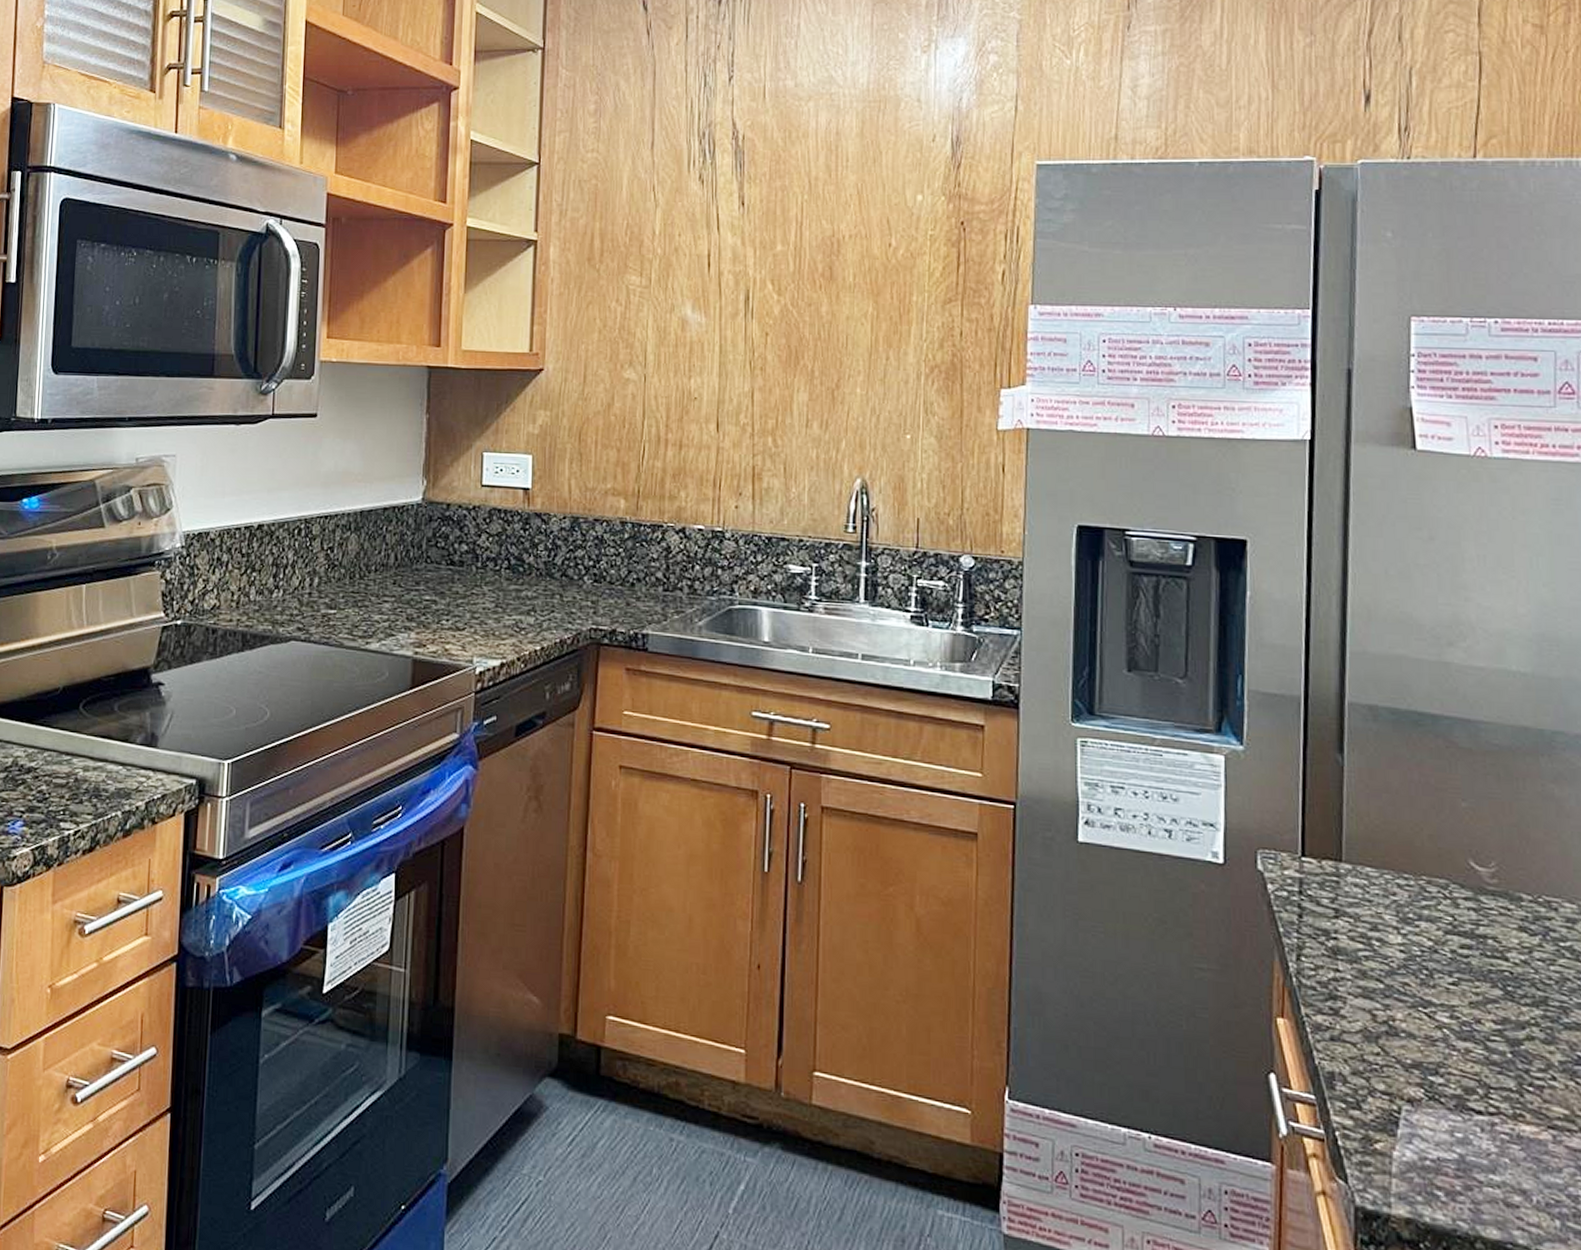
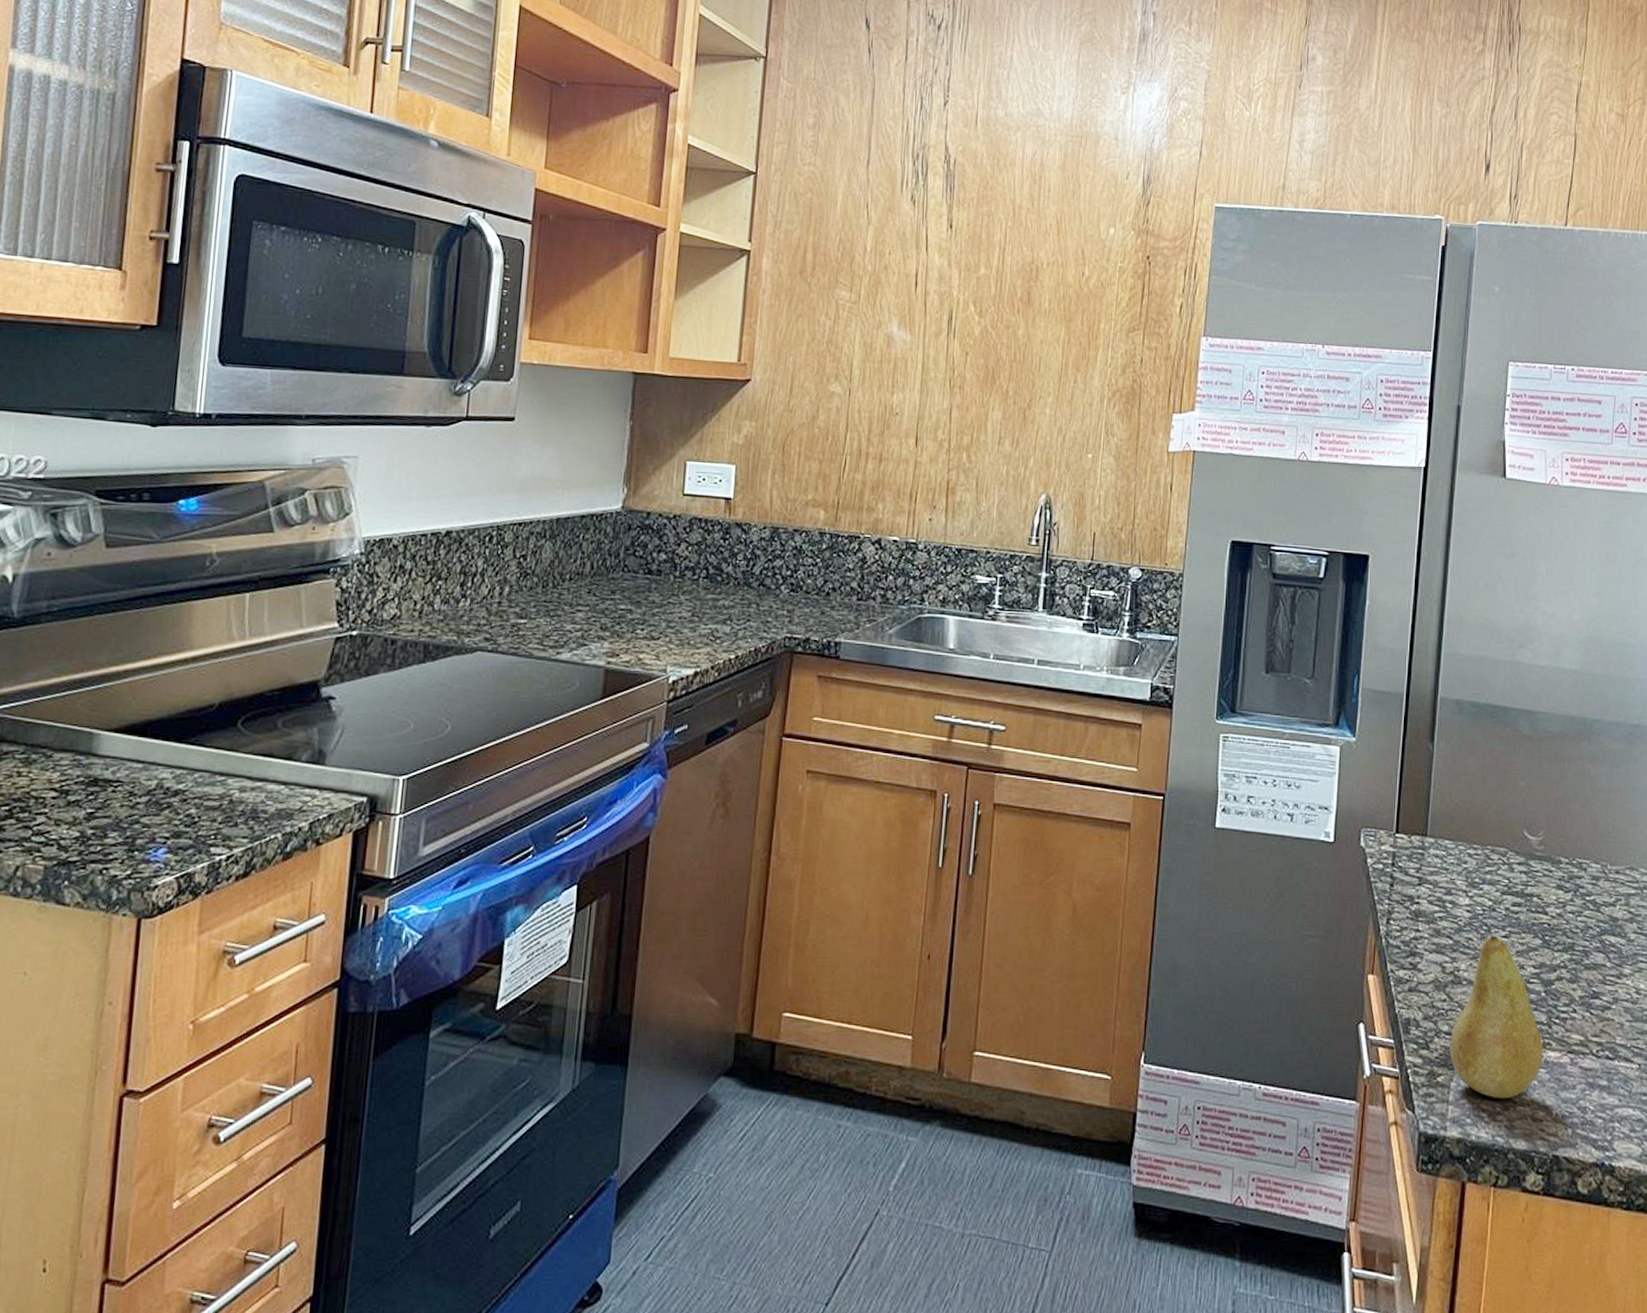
fruit: none [1388,980,1515,1176] -> present [1449,935,1543,1098]

